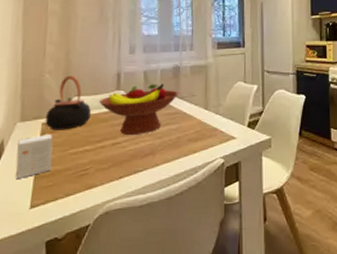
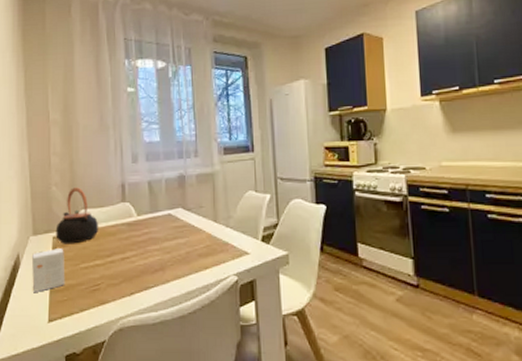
fruit bowl: present [99,84,179,135] -> none [106,194,186,249]

